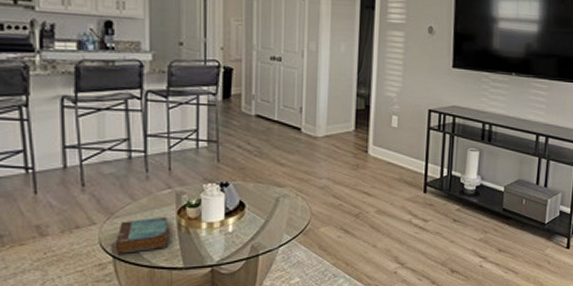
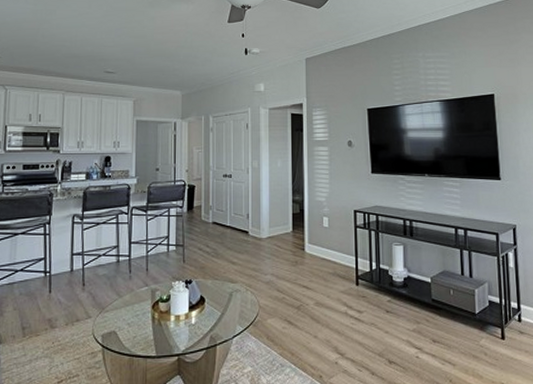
book: present [114,217,167,254] -> none [104,311,144,344]

